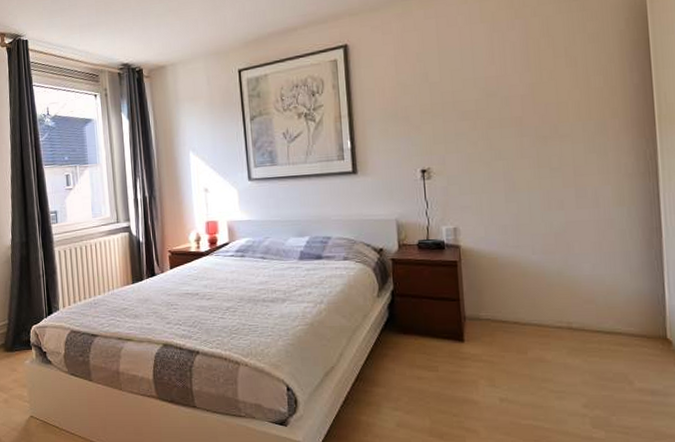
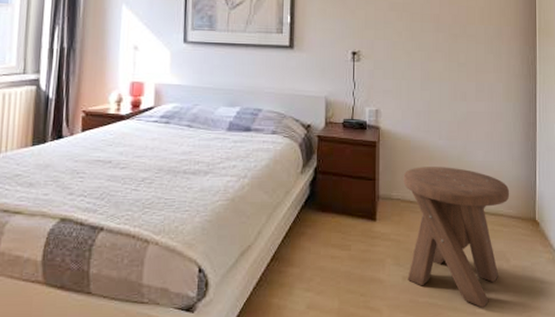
music stool: none [492,283,629,433] -> present [403,167,510,308]

